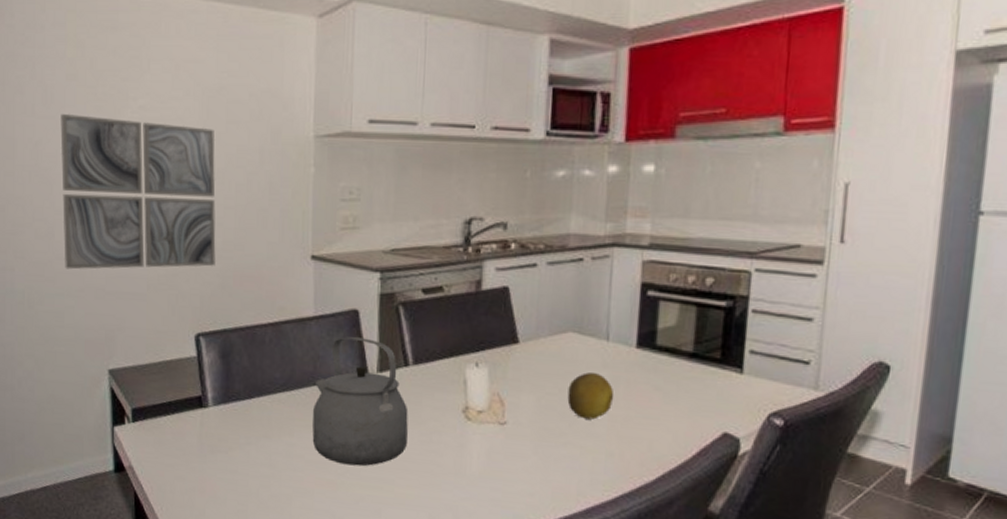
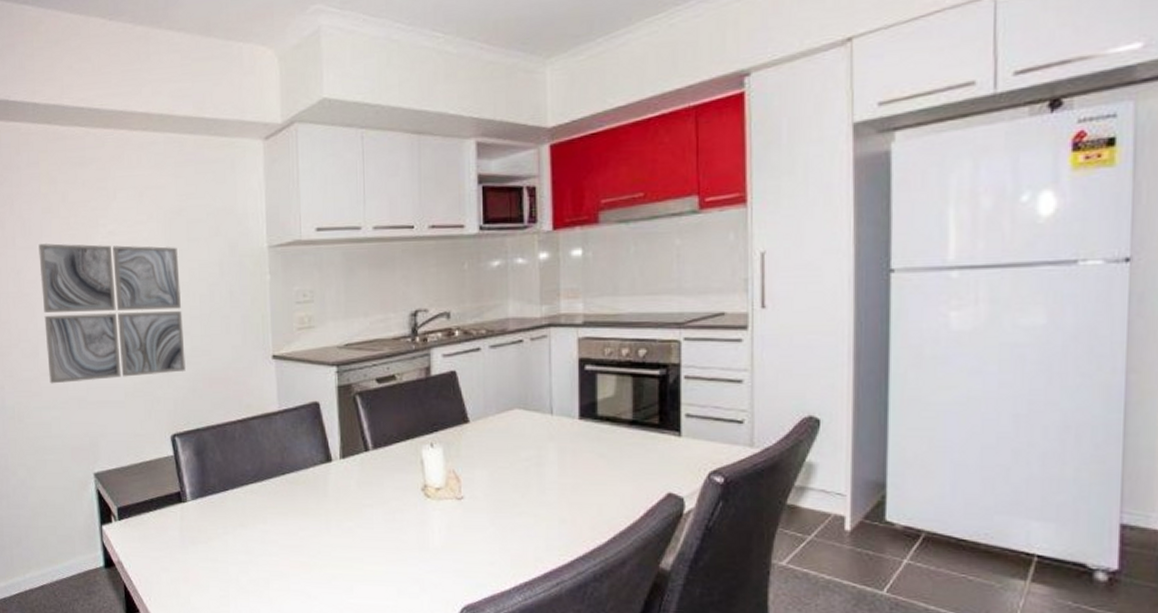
tea kettle: present [312,337,409,467] -> none [283,428,372,548]
fruit: present [567,372,615,420] -> none [518,445,562,489]

